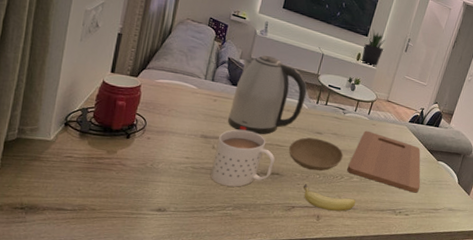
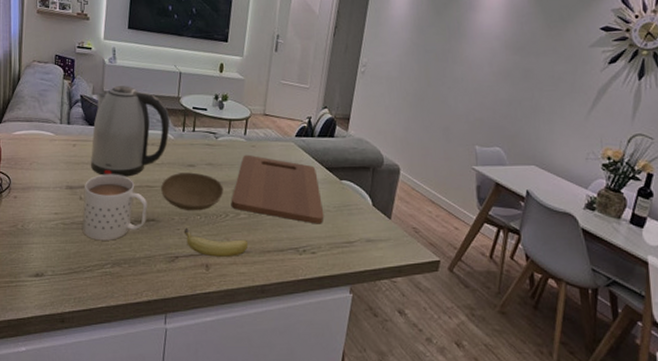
planter: present [361,29,386,66] -> none [225,32,249,76]

